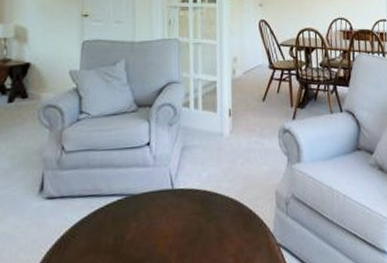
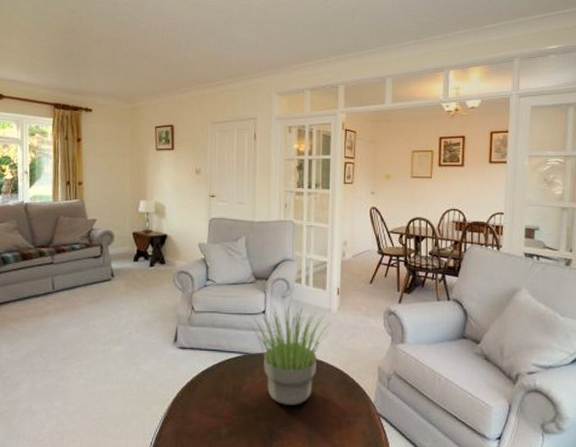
potted plant: none [128,135,224,250] -> present [246,306,331,405]

